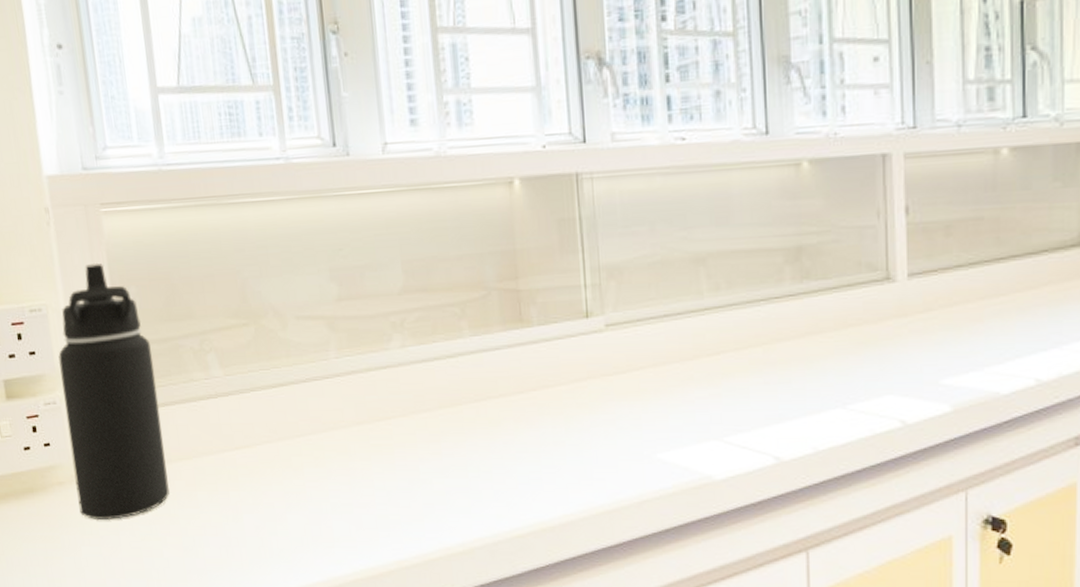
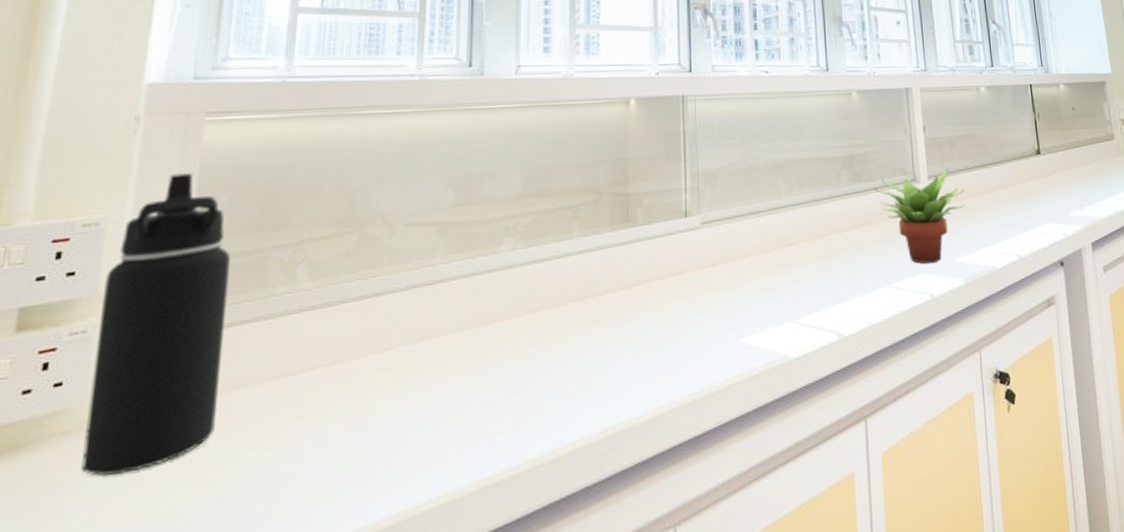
succulent plant: none [829,263,963,383] -> present [874,168,965,264]

